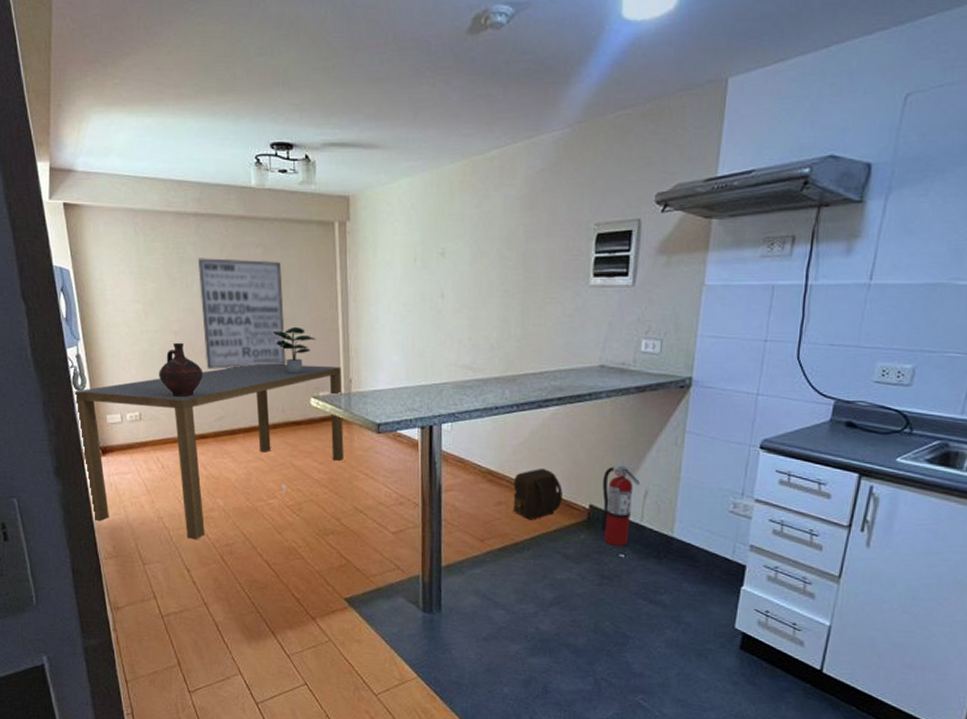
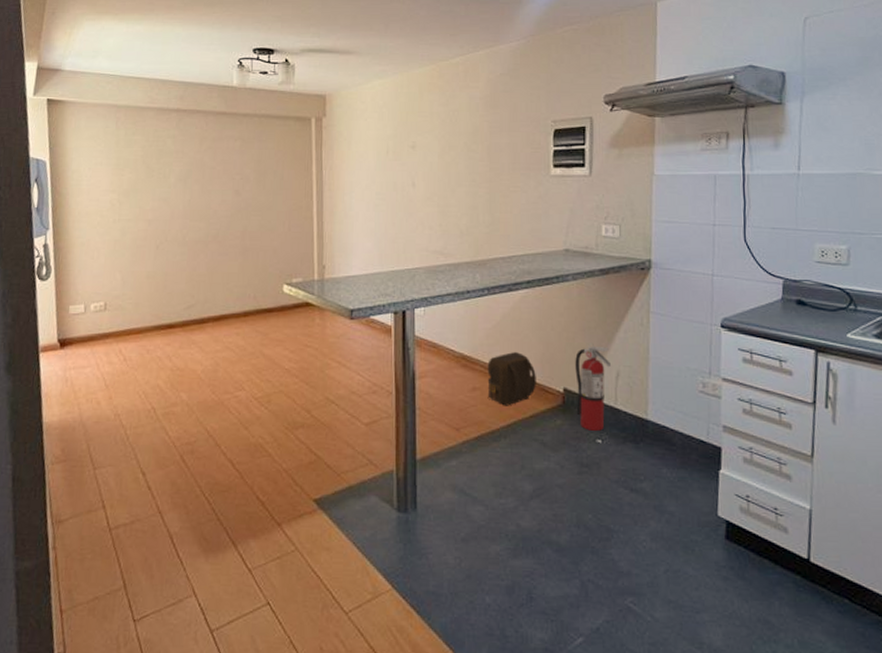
dining table: present [74,364,344,540] -> none [36,251,316,439]
ceramic jug: present [159,342,203,398] -> none [128,231,175,287]
wall art: present [197,258,286,369] -> none [176,150,260,257]
potted plant: present [272,326,316,374] -> none [247,214,290,261]

